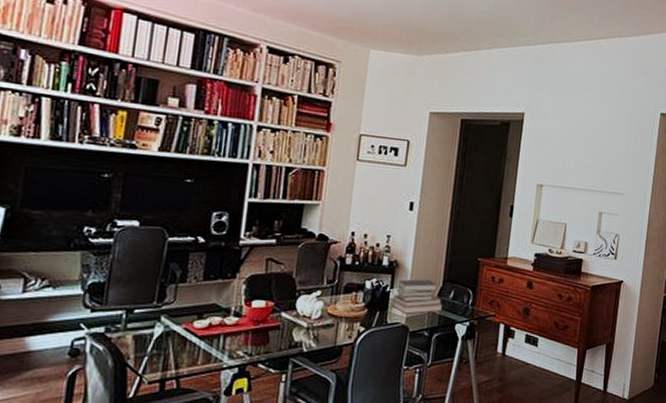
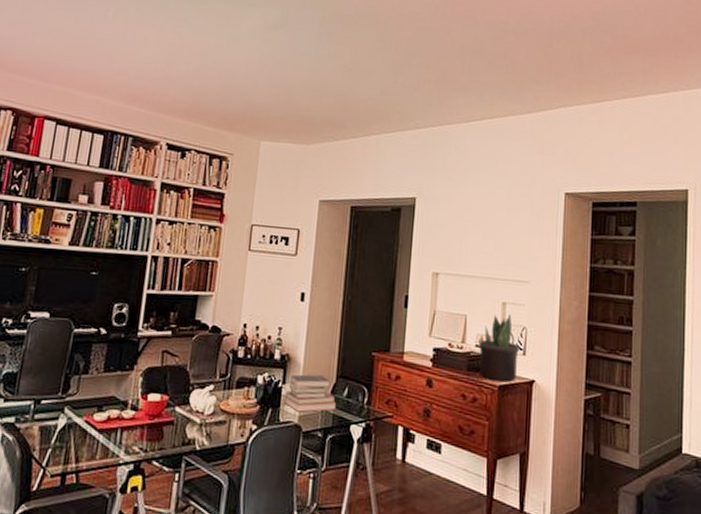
planter: none [575,223,611,283] -> present [478,314,519,382]

